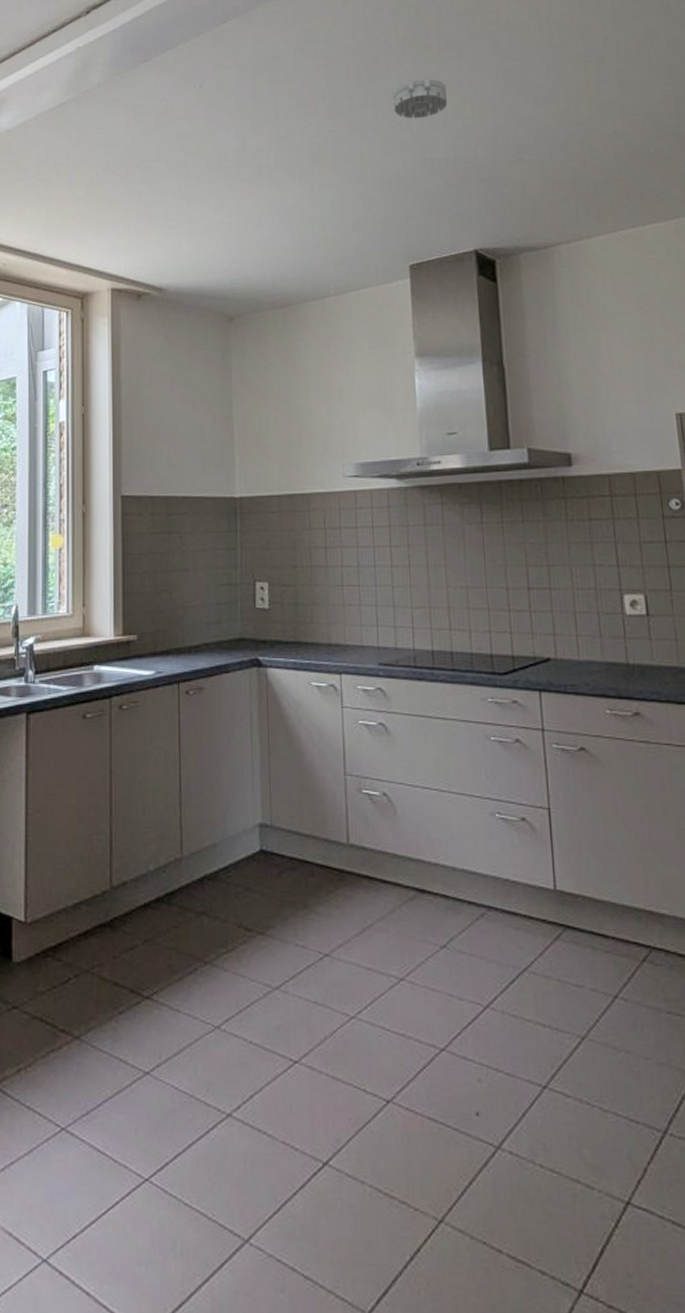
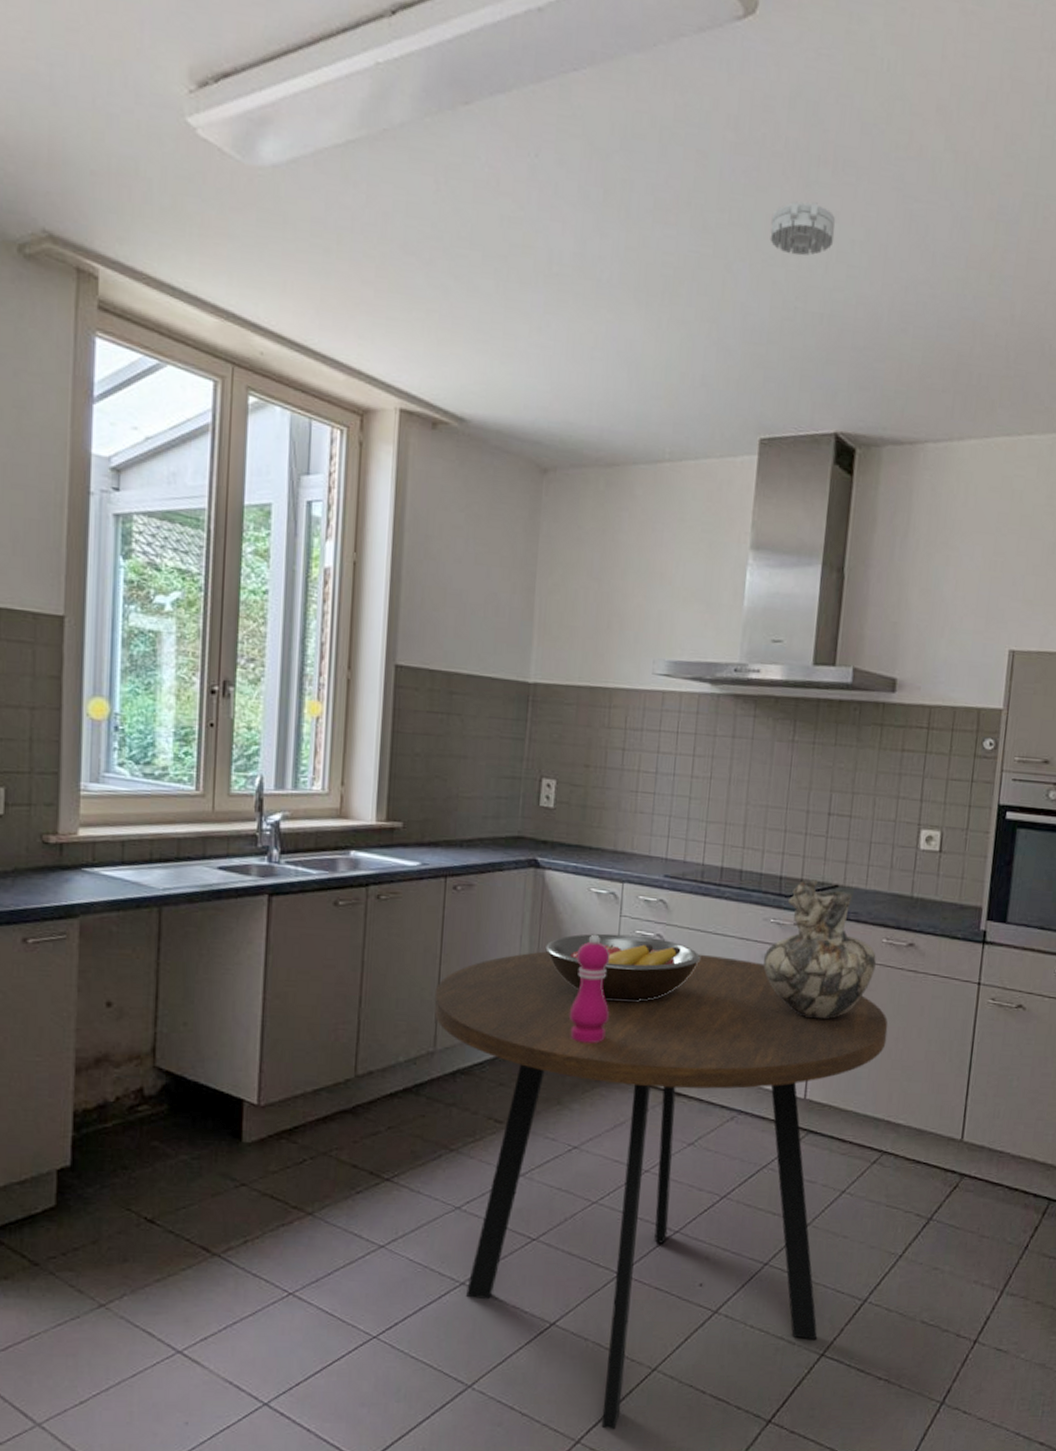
dining table: none [177,740,631,1300] -> present [433,951,889,1430]
fruit bowl: none [275,726,425,794] -> present [545,933,701,1001]
pepper mill: none [305,727,344,841] -> present [570,934,611,1044]
vase: none [487,653,604,800] -> present [763,878,876,1019]

